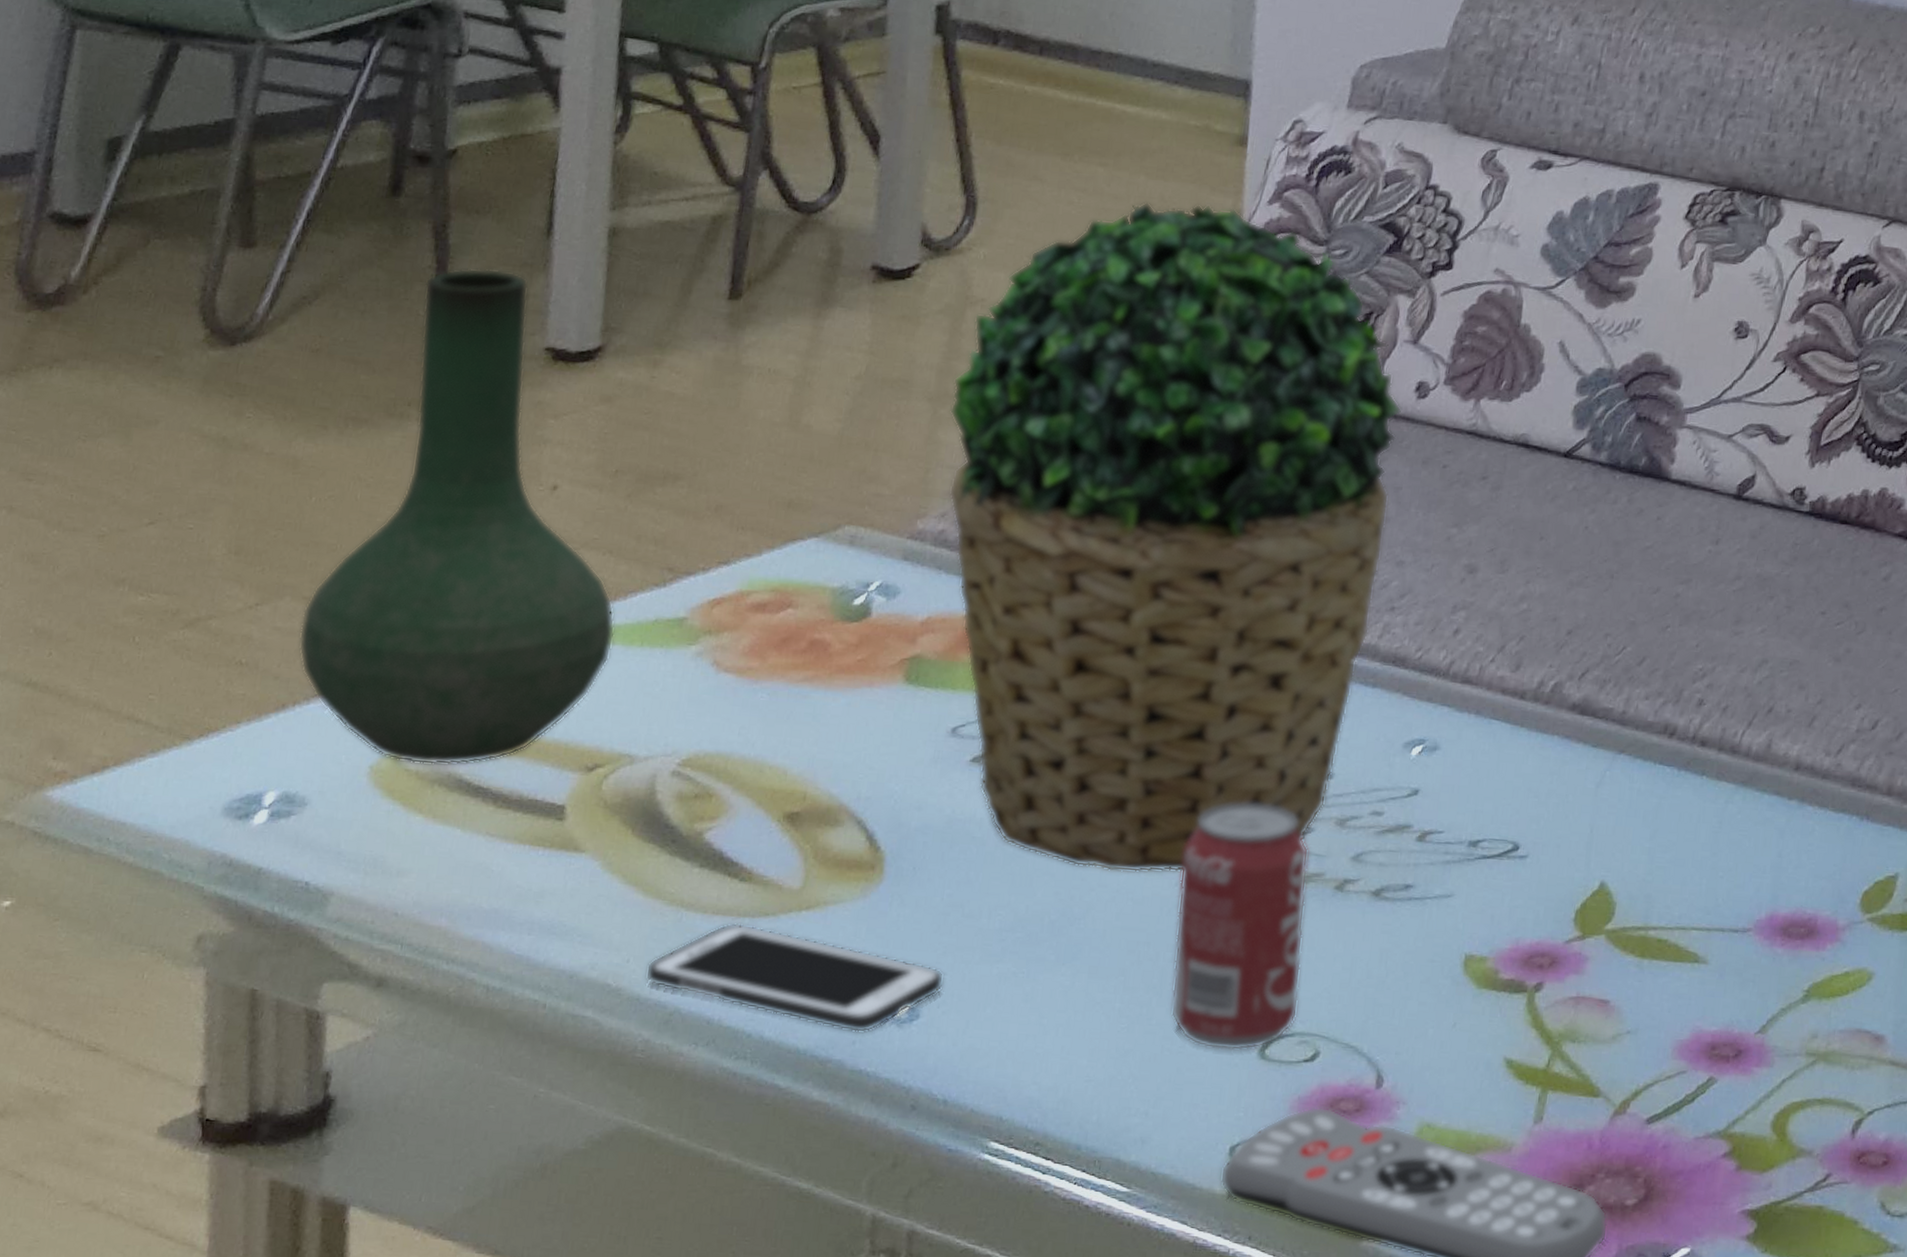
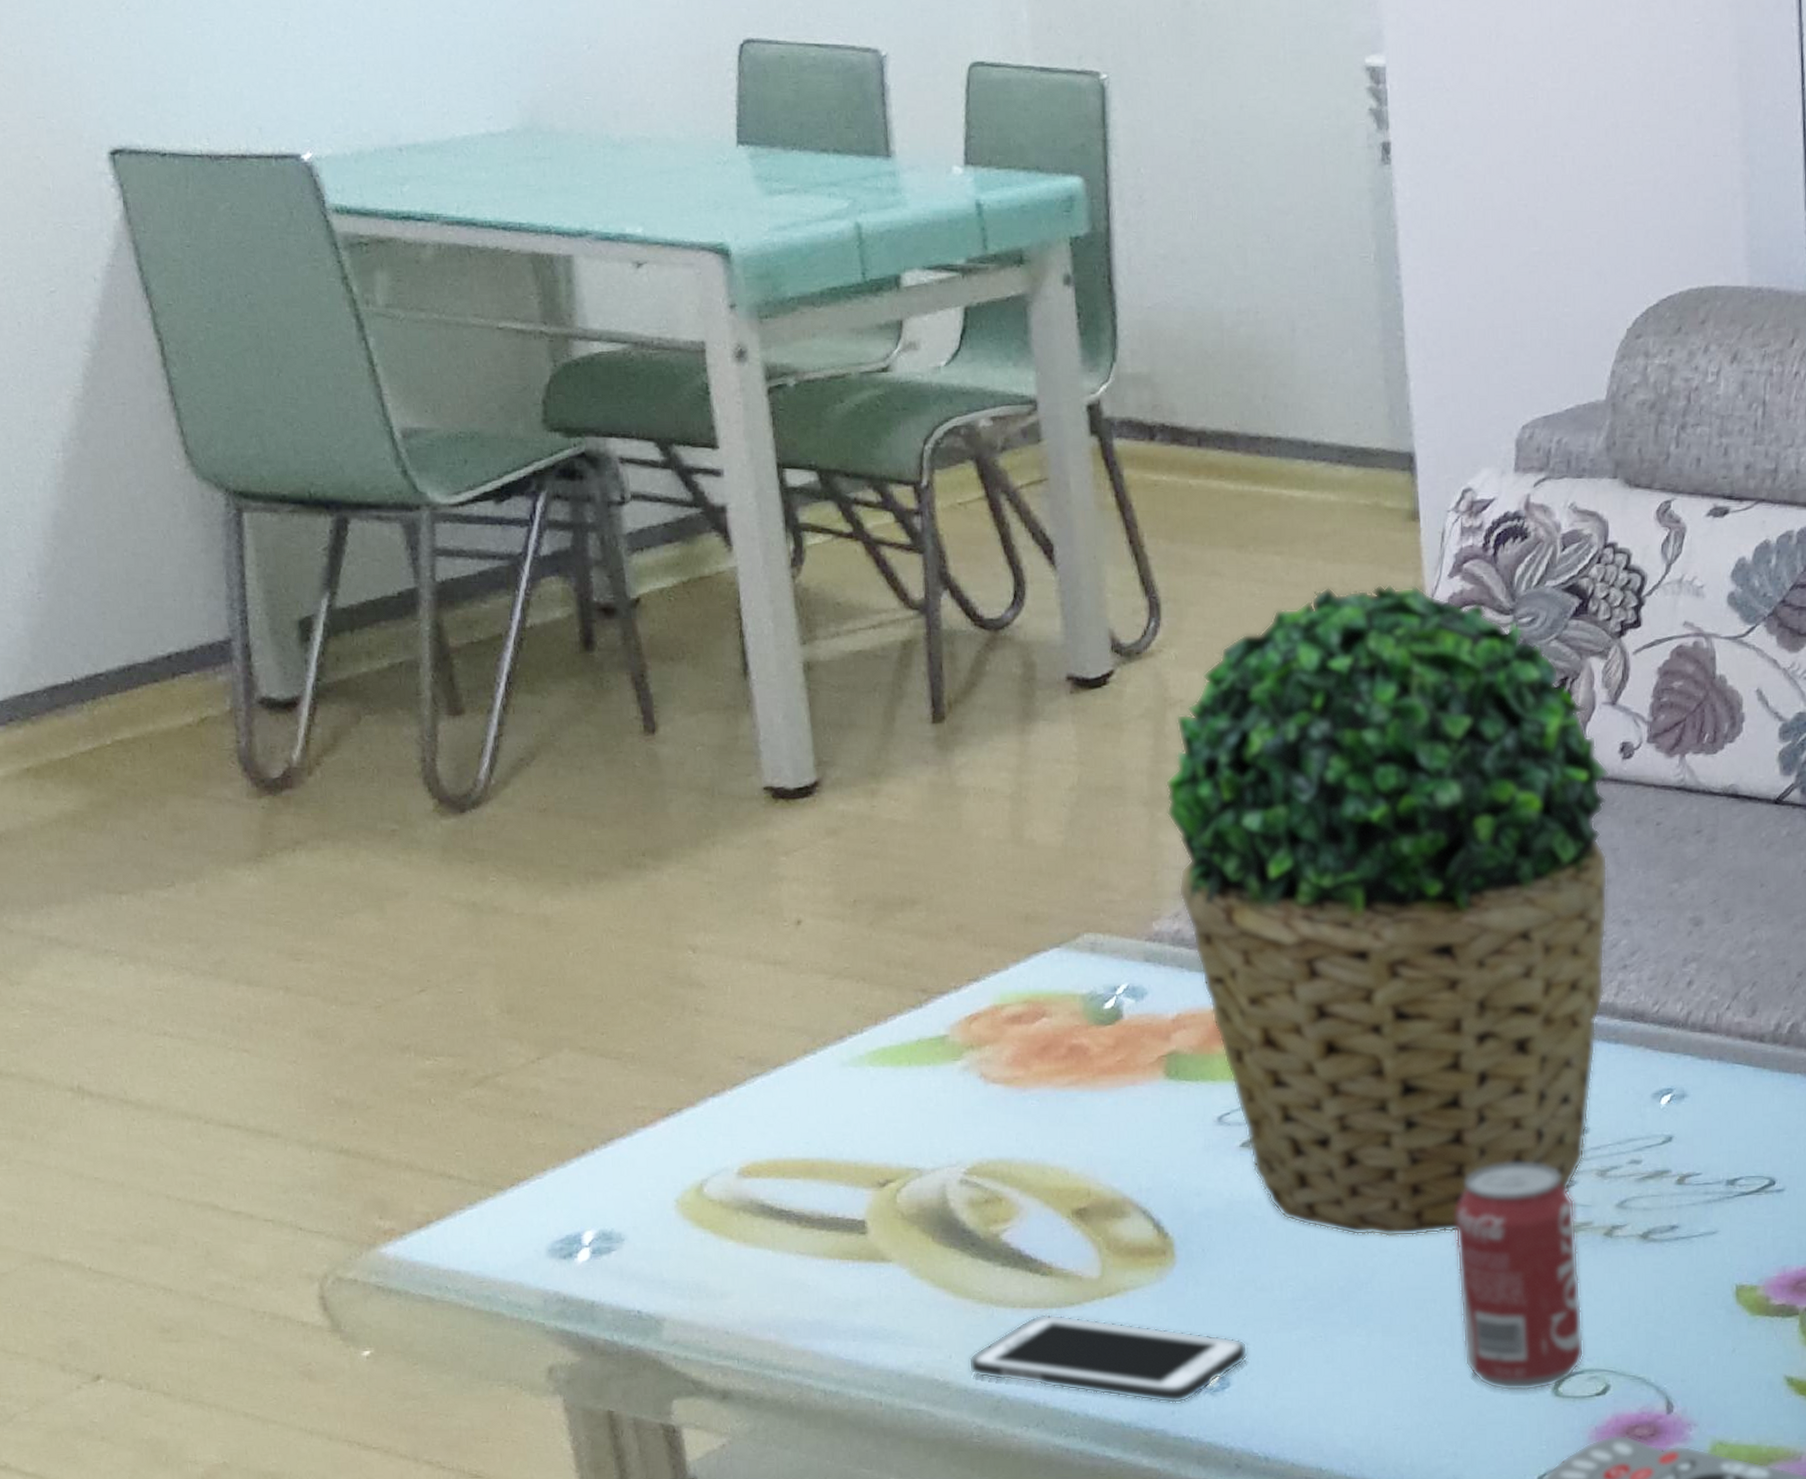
vase: present [298,268,616,766] -> none [583,714,882,1194]

